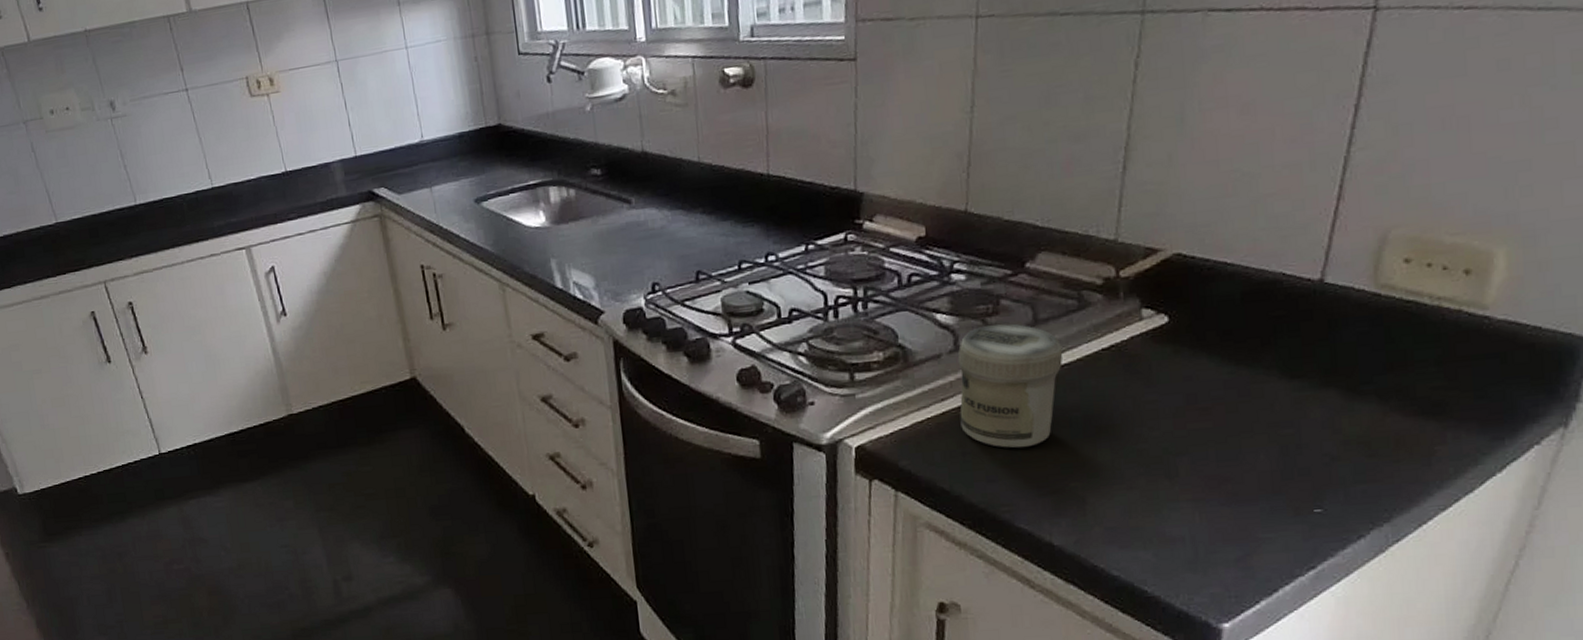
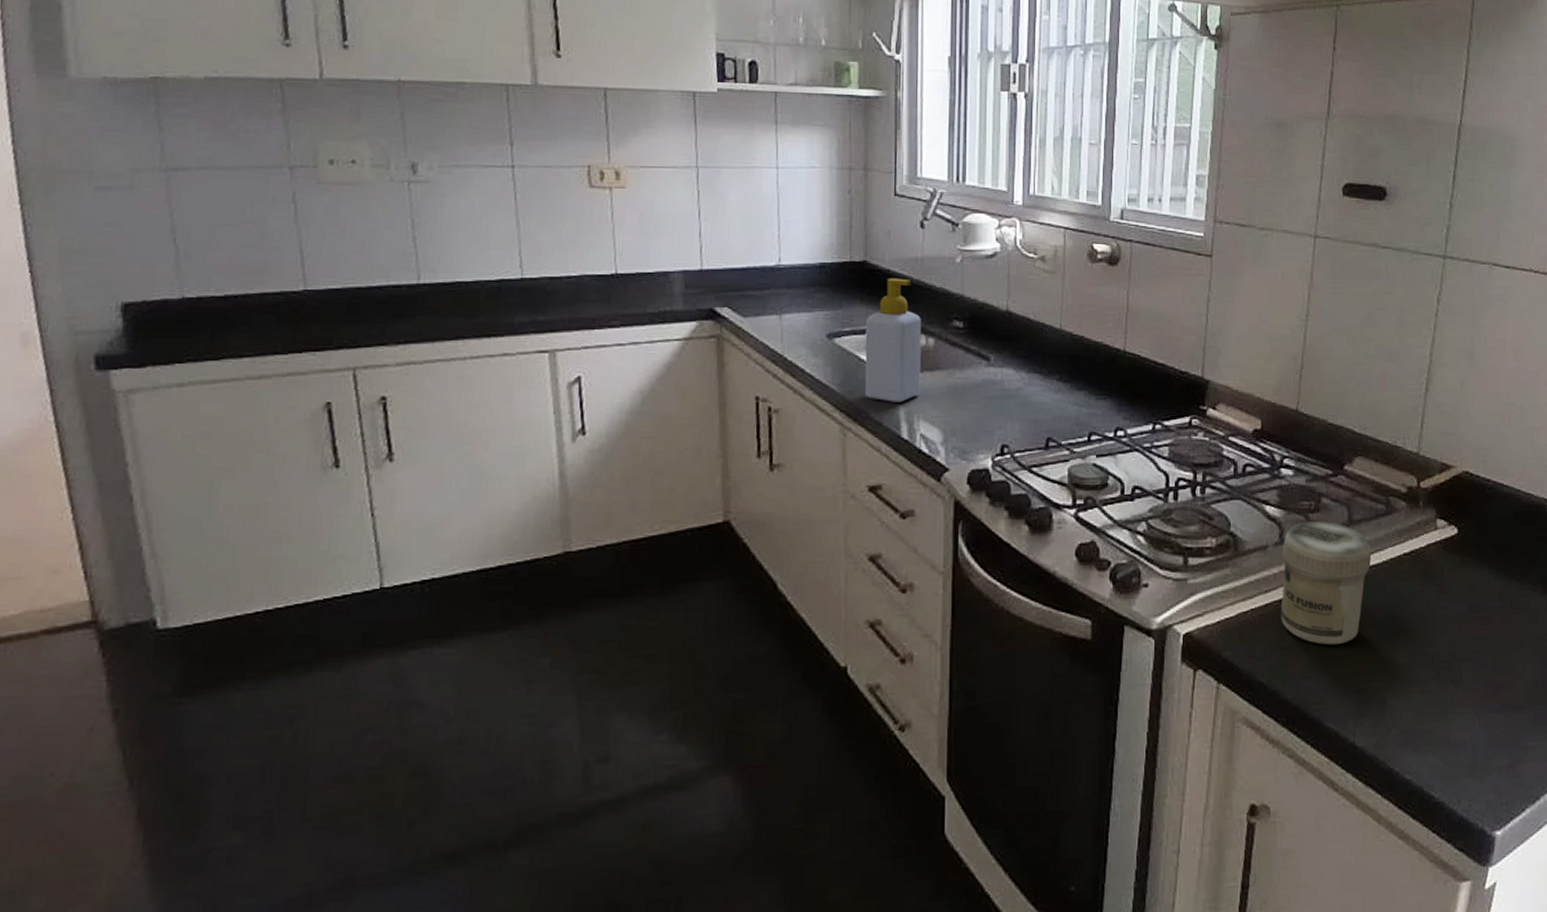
soap bottle: none [508,135,568,256] -> present [864,278,921,402]

